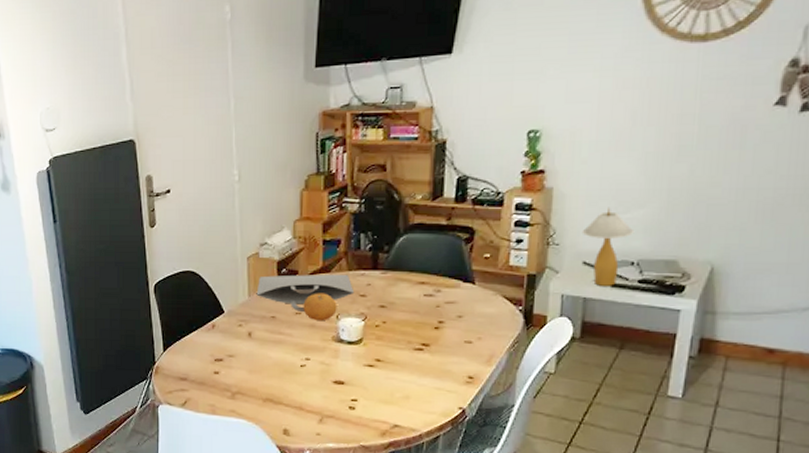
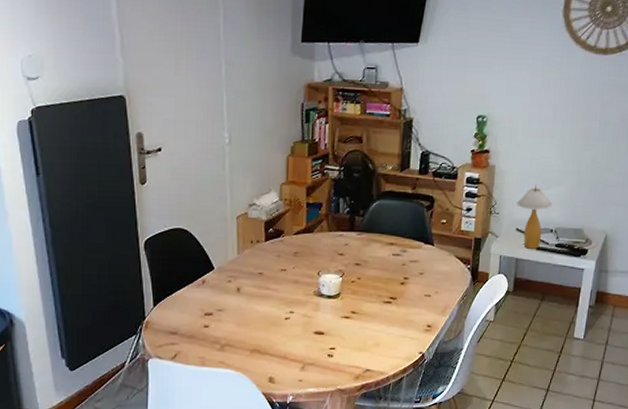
tote bag: present [256,274,355,313] -> none [245,234,334,270]
fruit: present [303,293,337,321] -> none [288,251,319,278]

